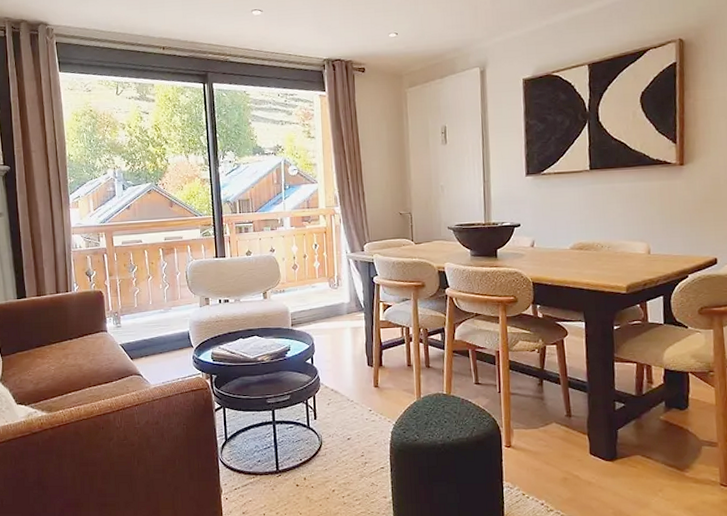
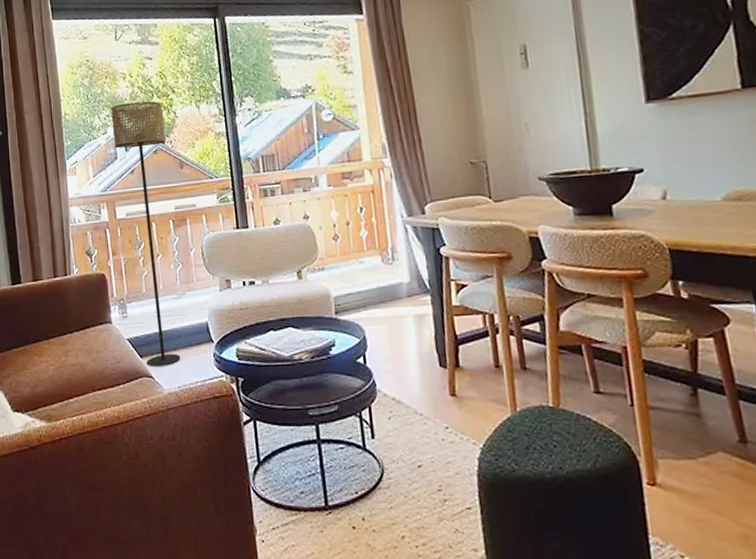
floor lamp: none [111,149,165,367] -> present [111,101,181,367]

